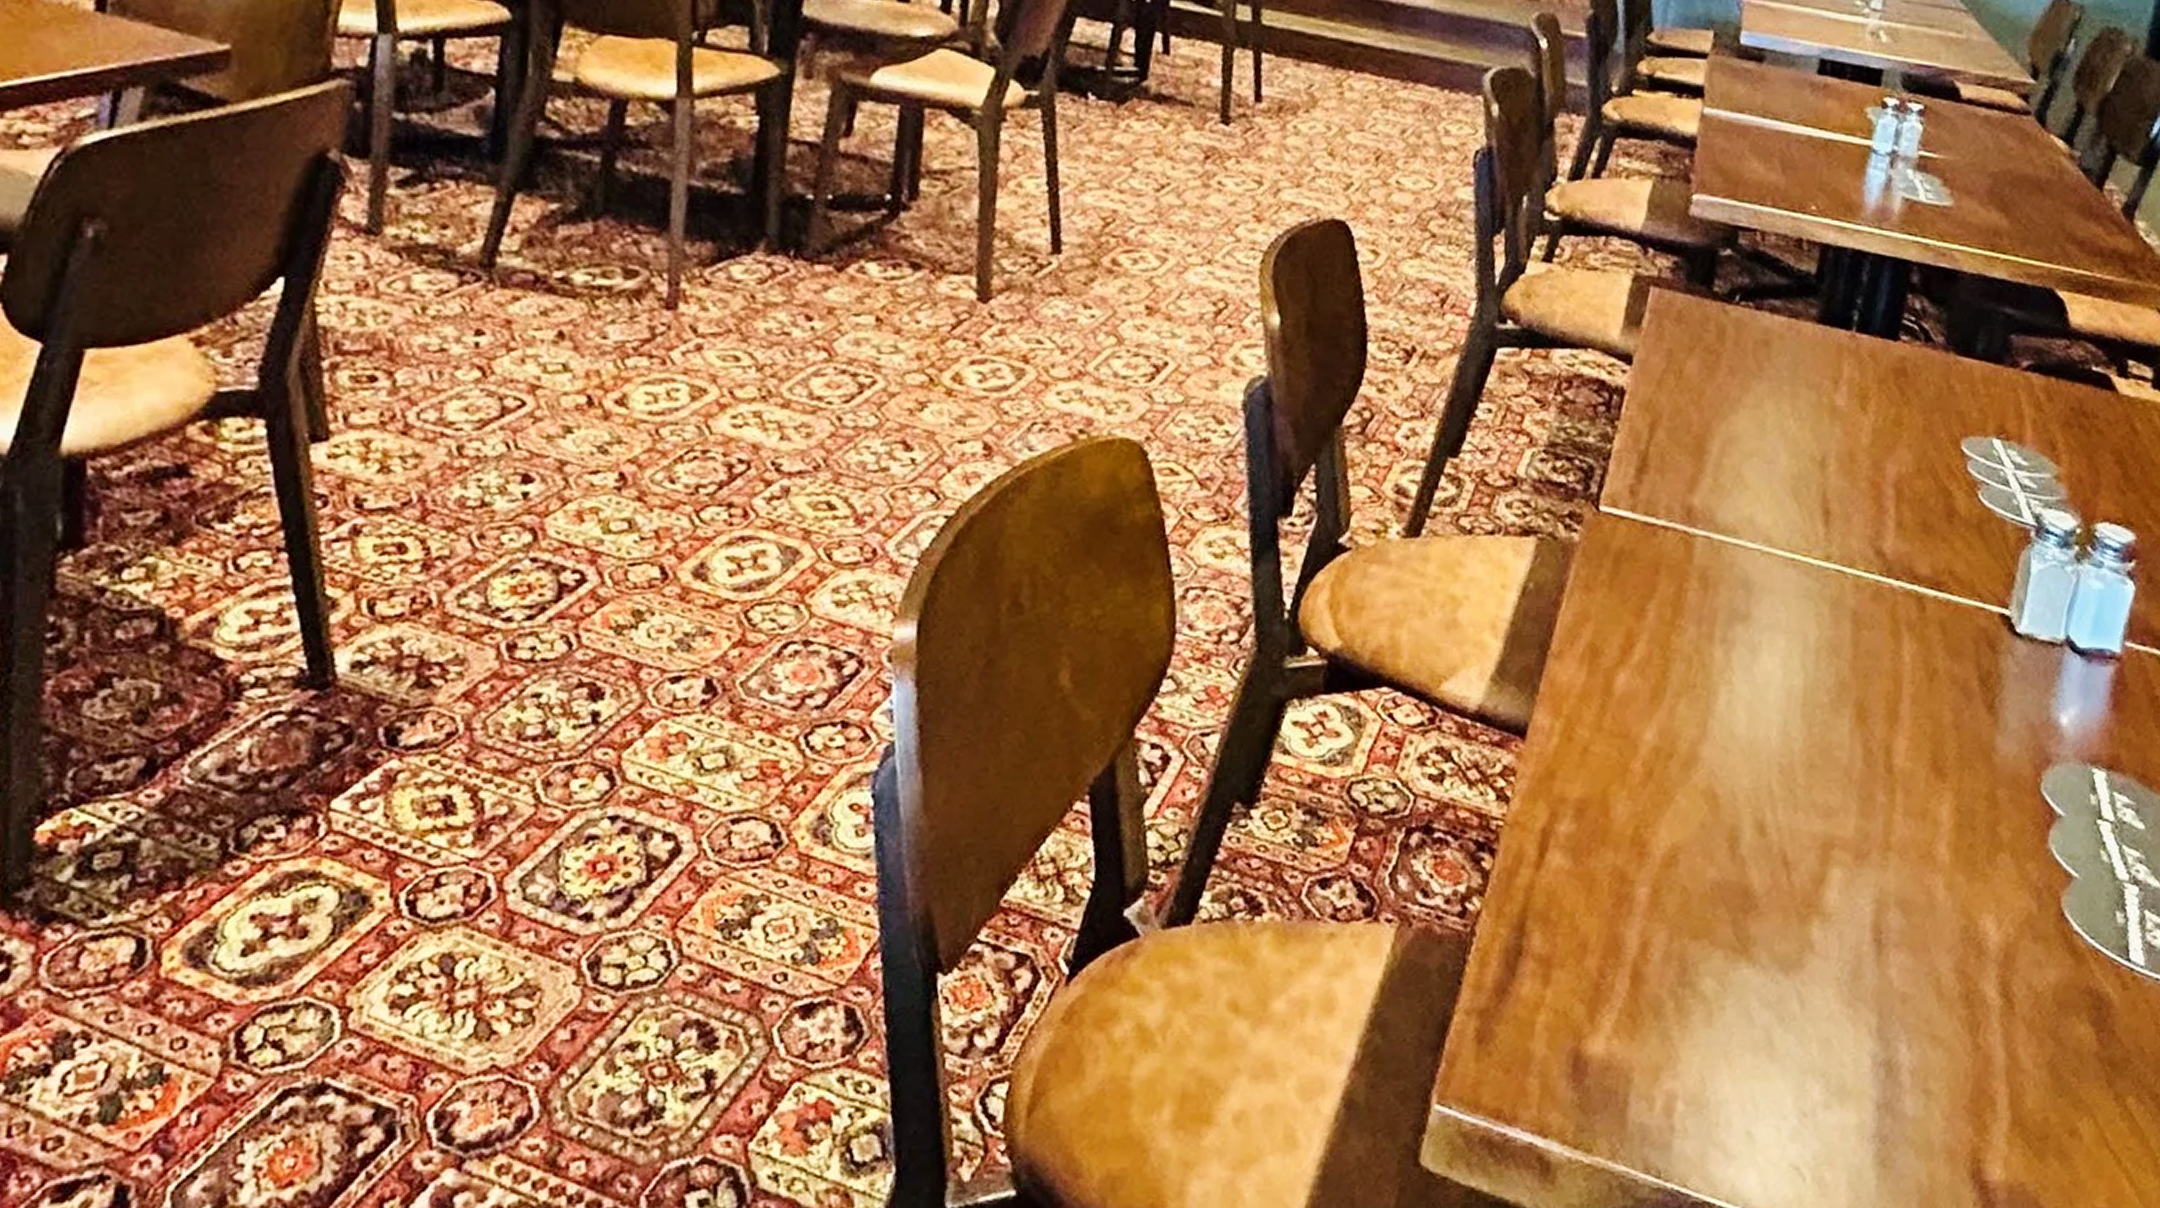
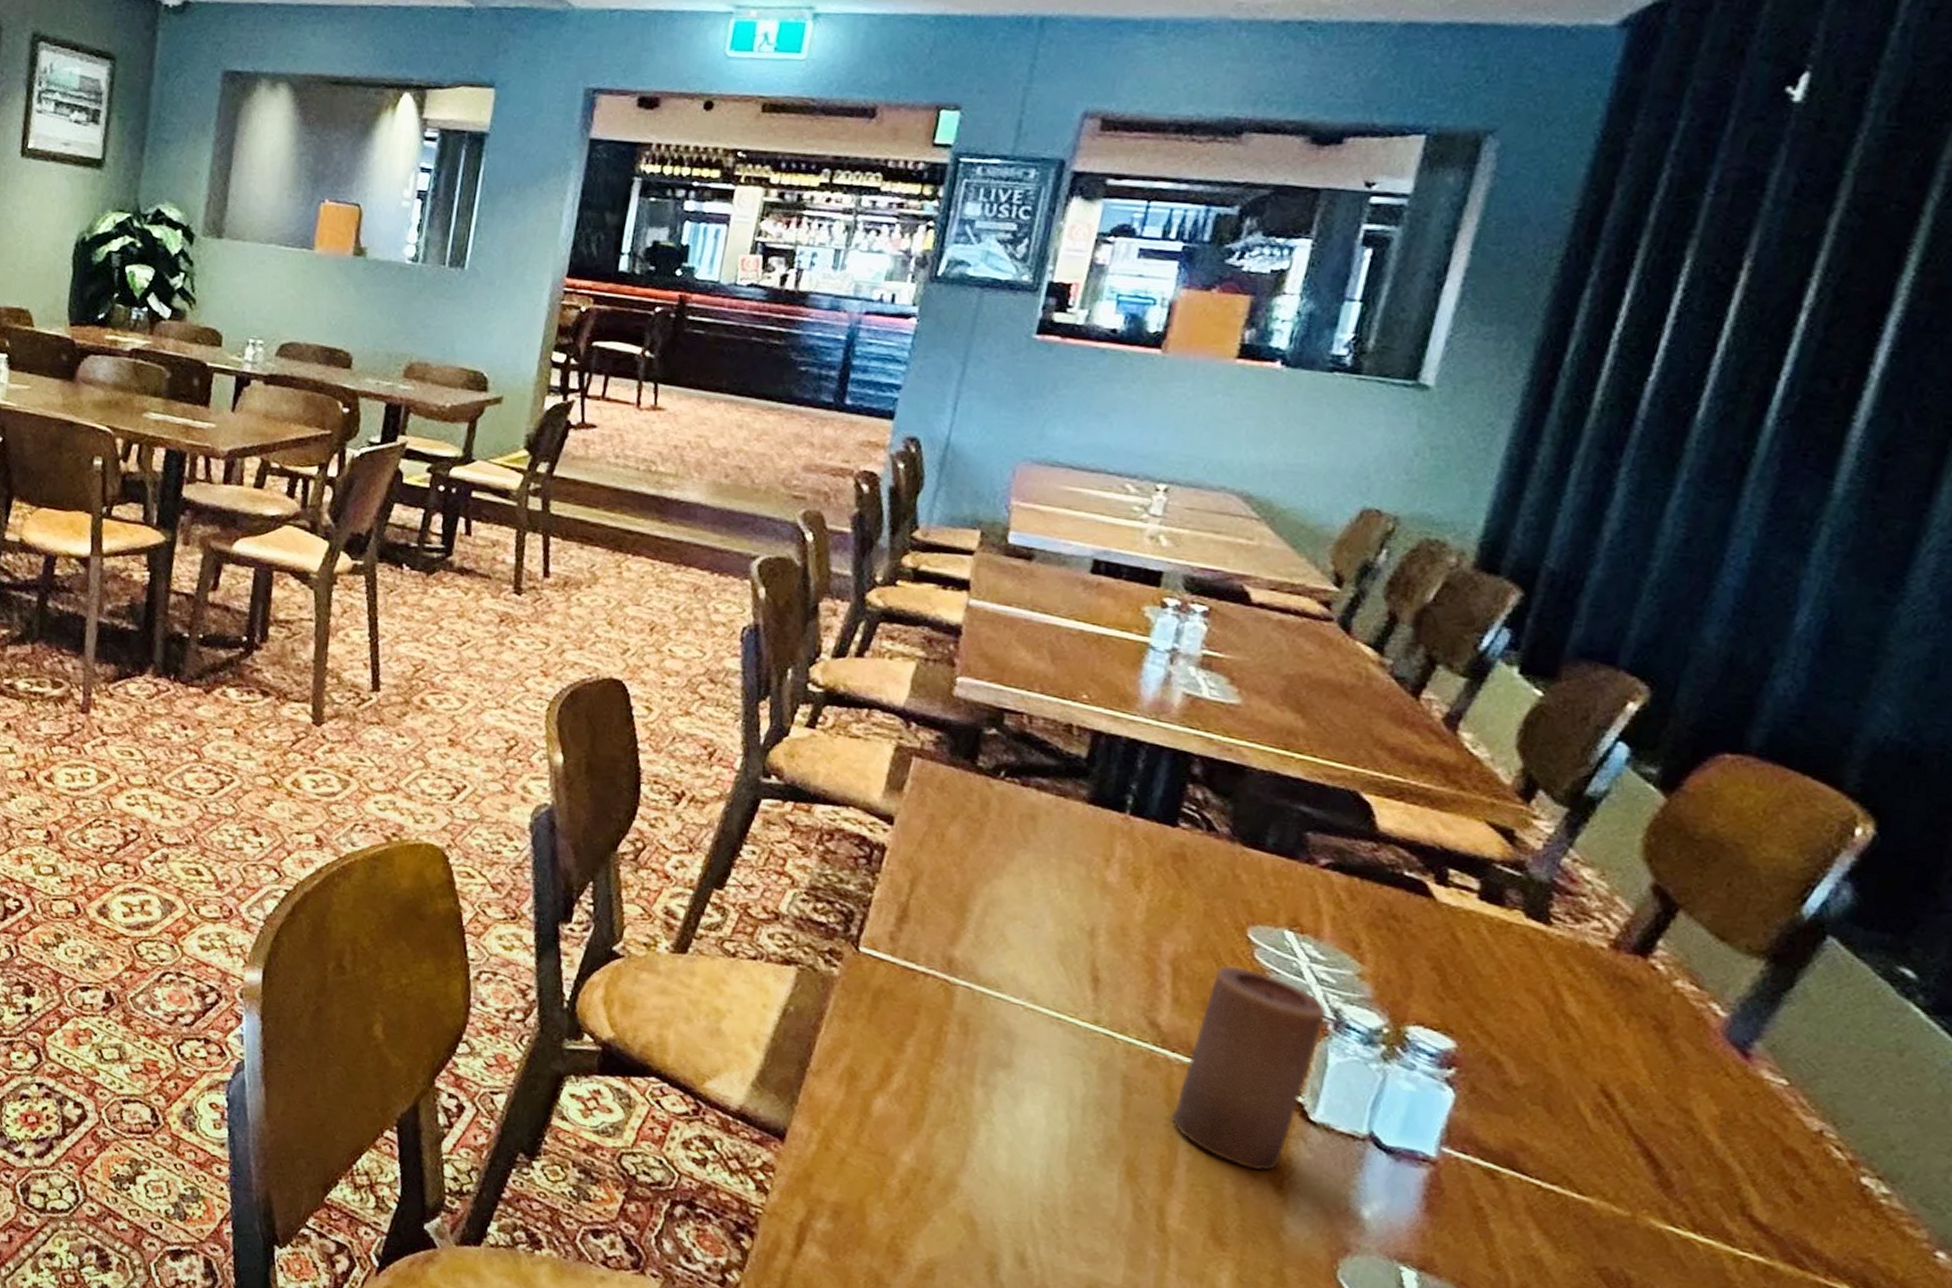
candle: none [1895,482,2030,693] -> present [1170,966,1327,1171]

